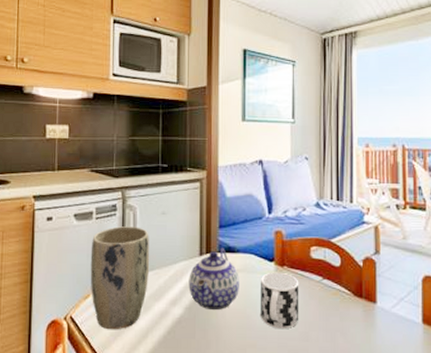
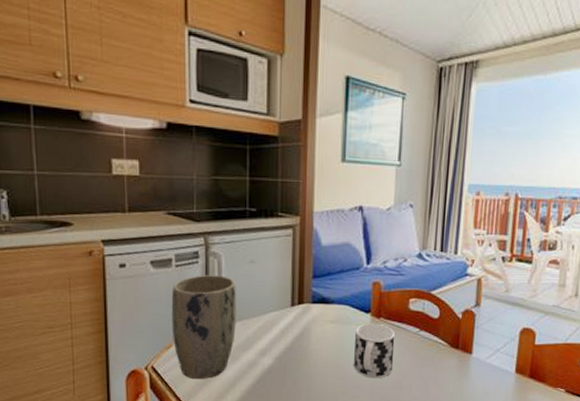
teapot: present [188,247,239,311] -> none [279,298,333,361]

